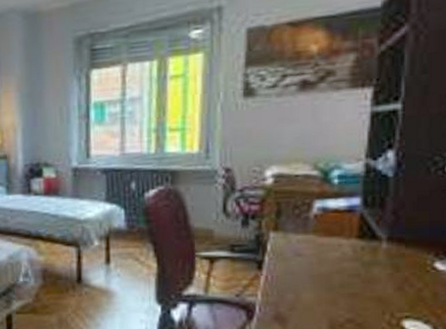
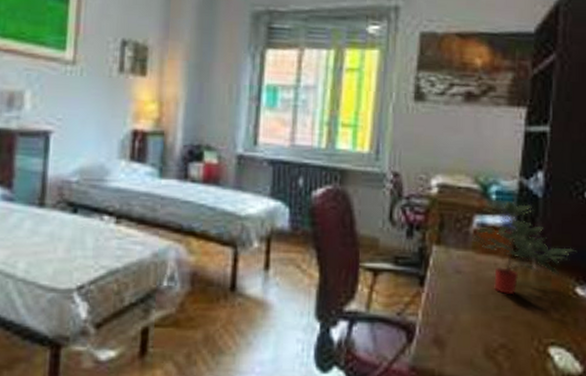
potted plant: none [311,183,437,274] -> present [471,201,577,295]

